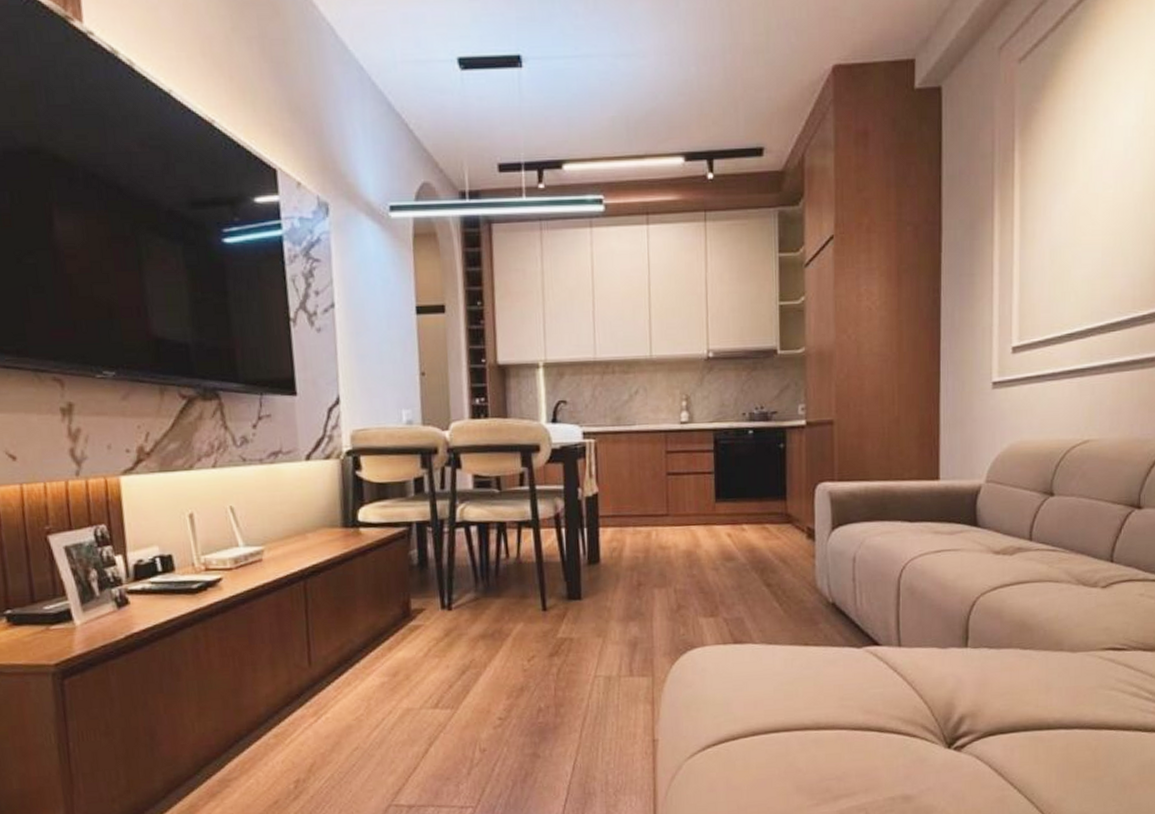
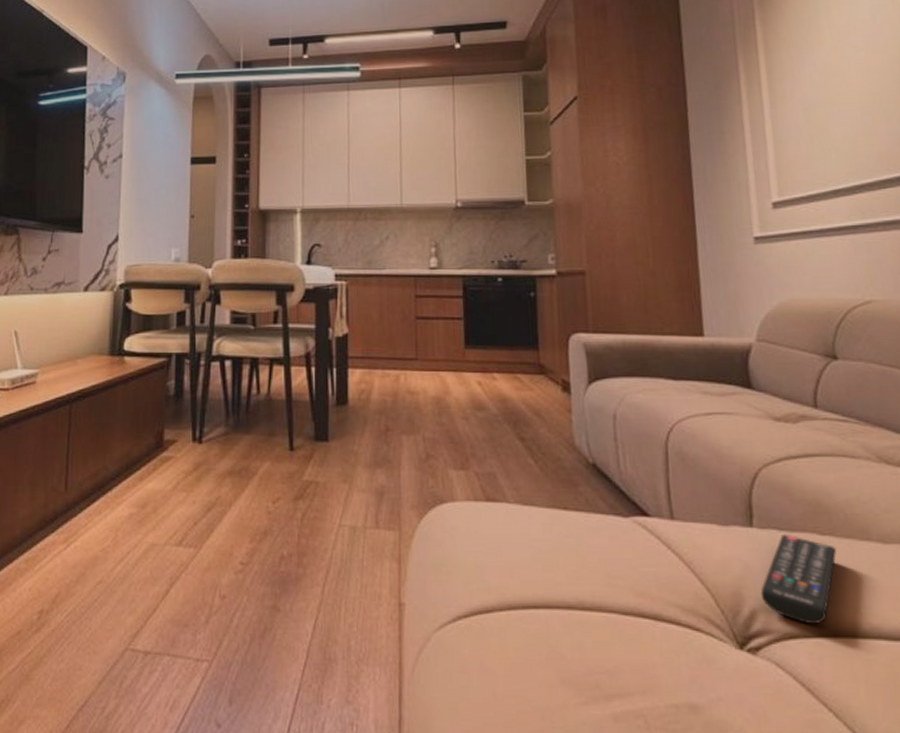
remote control: none [969,651,1034,723] -> present [760,533,837,624]

